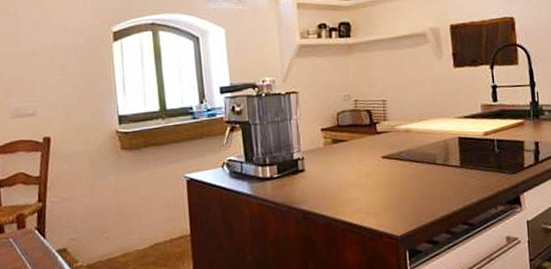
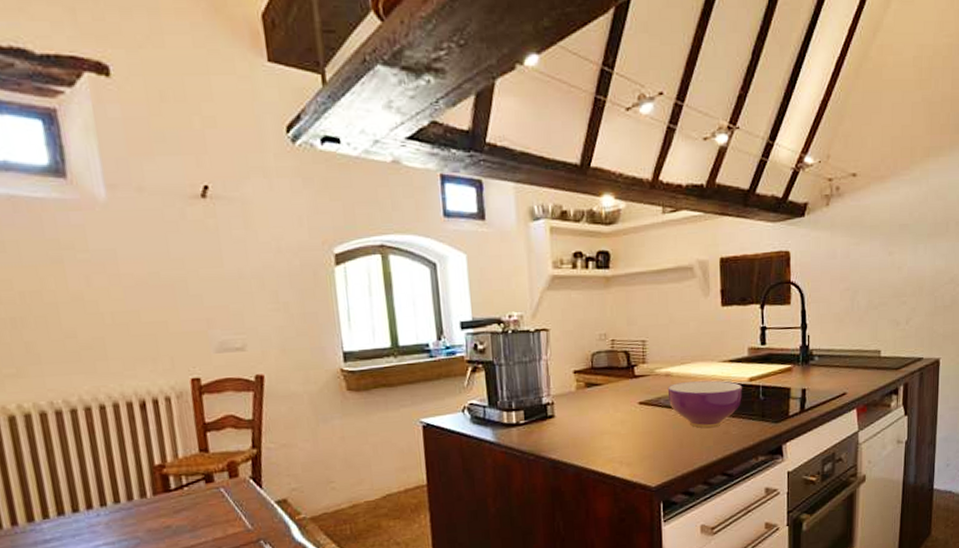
bowl: none [408,135,479,180] -> present [667,380,743,429]

